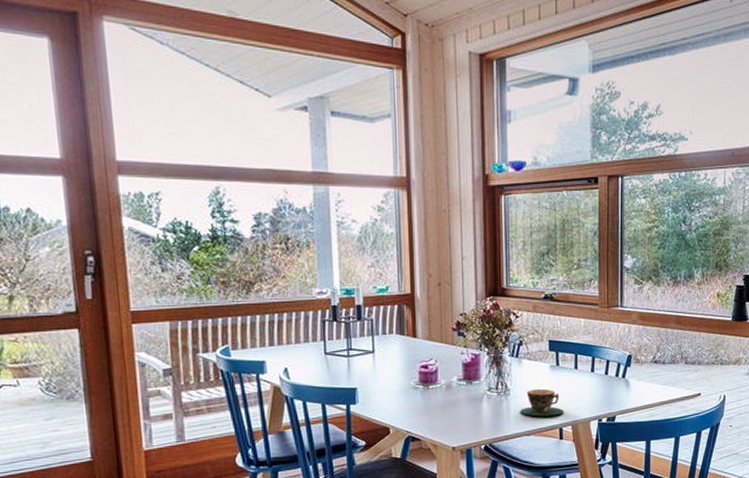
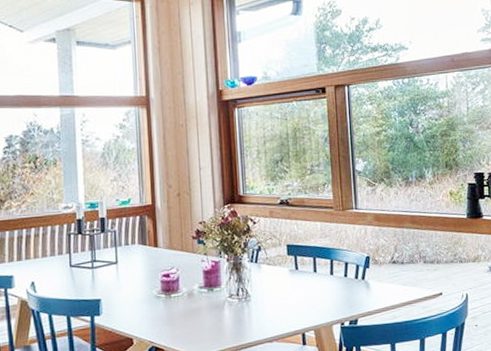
teacup: present [520,388,564,417] -> none [262,293,306,322]

